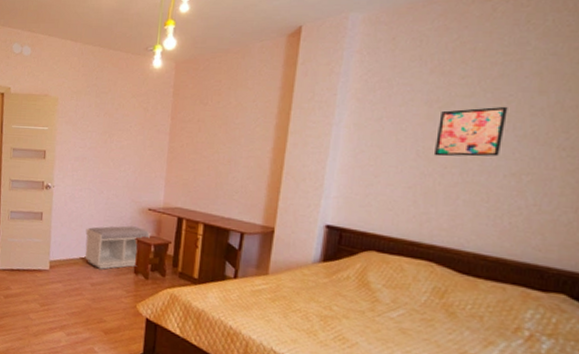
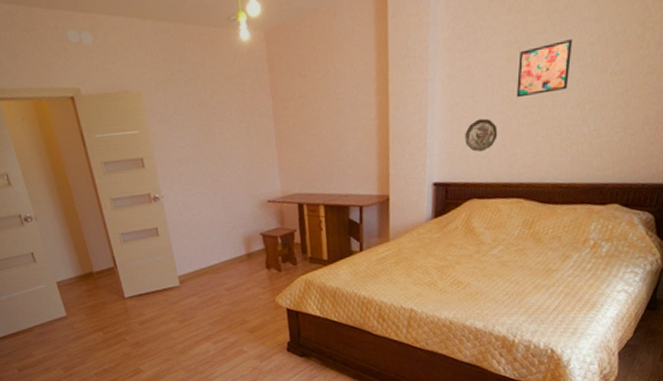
bench: present [84,226,150,270] -> none [208,221,275,273]
decorative plate: none [368,170,408,204] -> present [465,118,498,153]

